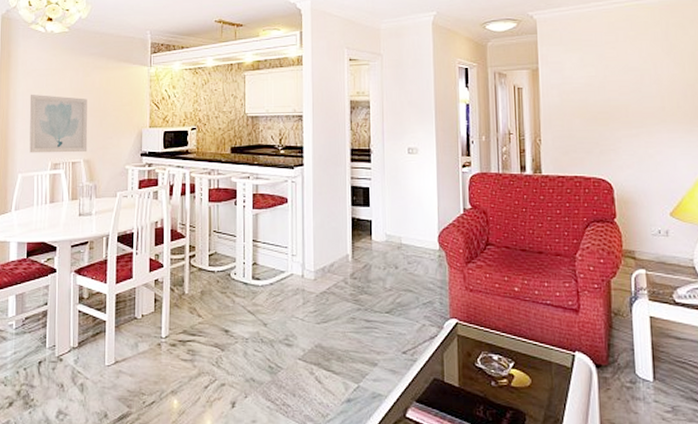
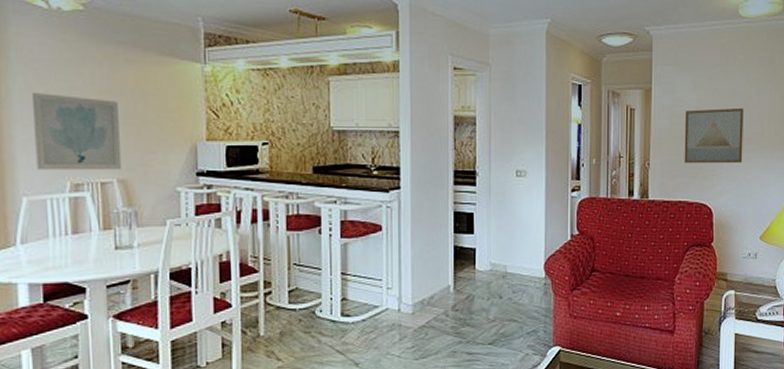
wall art: none [575,82,643,139] -> present [684,107,744,164]

